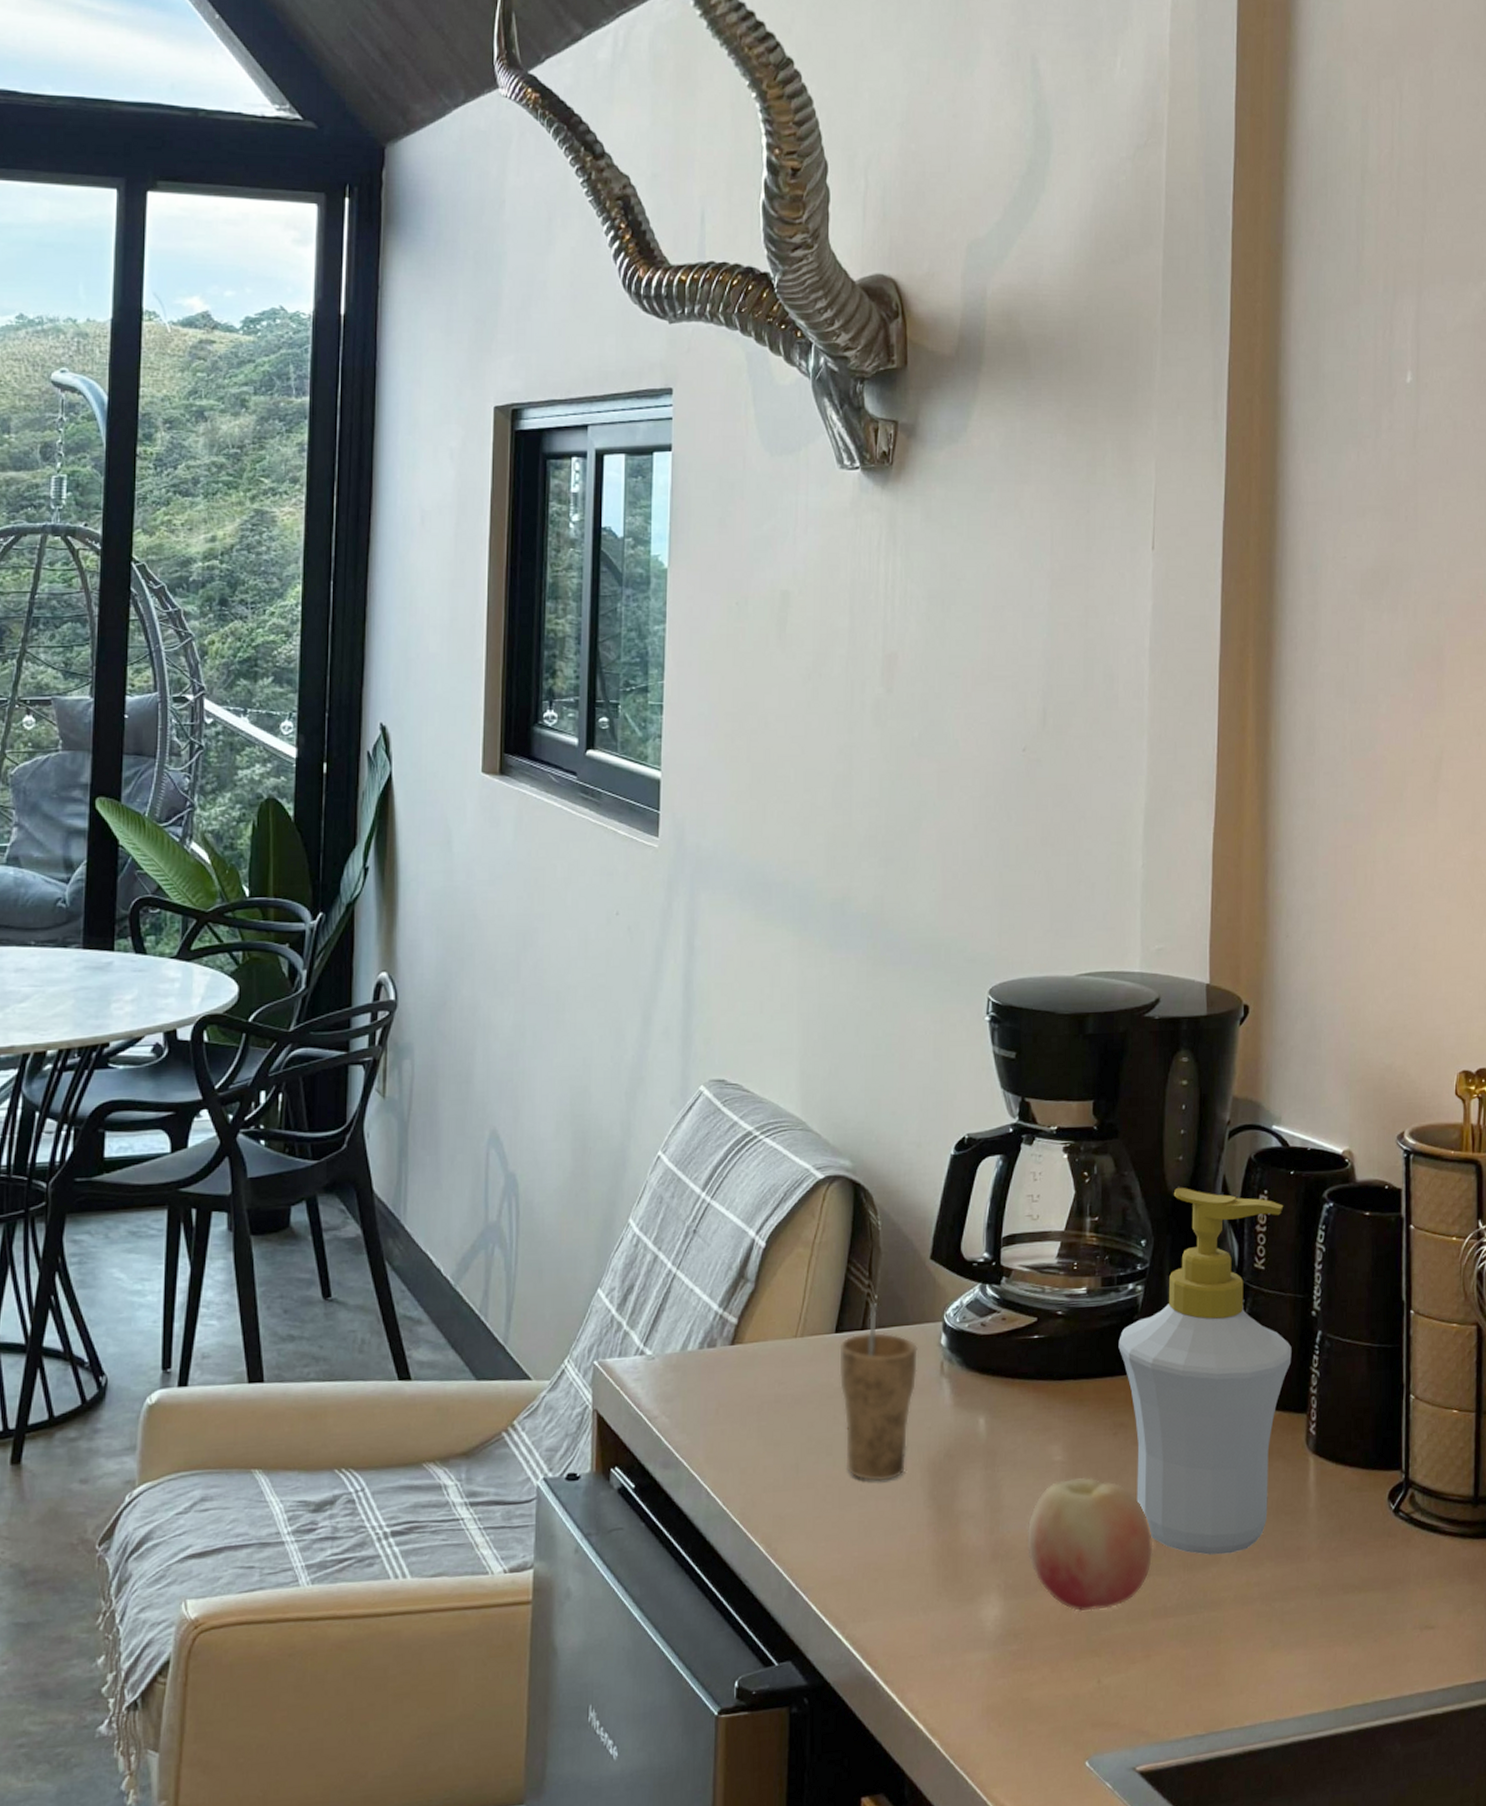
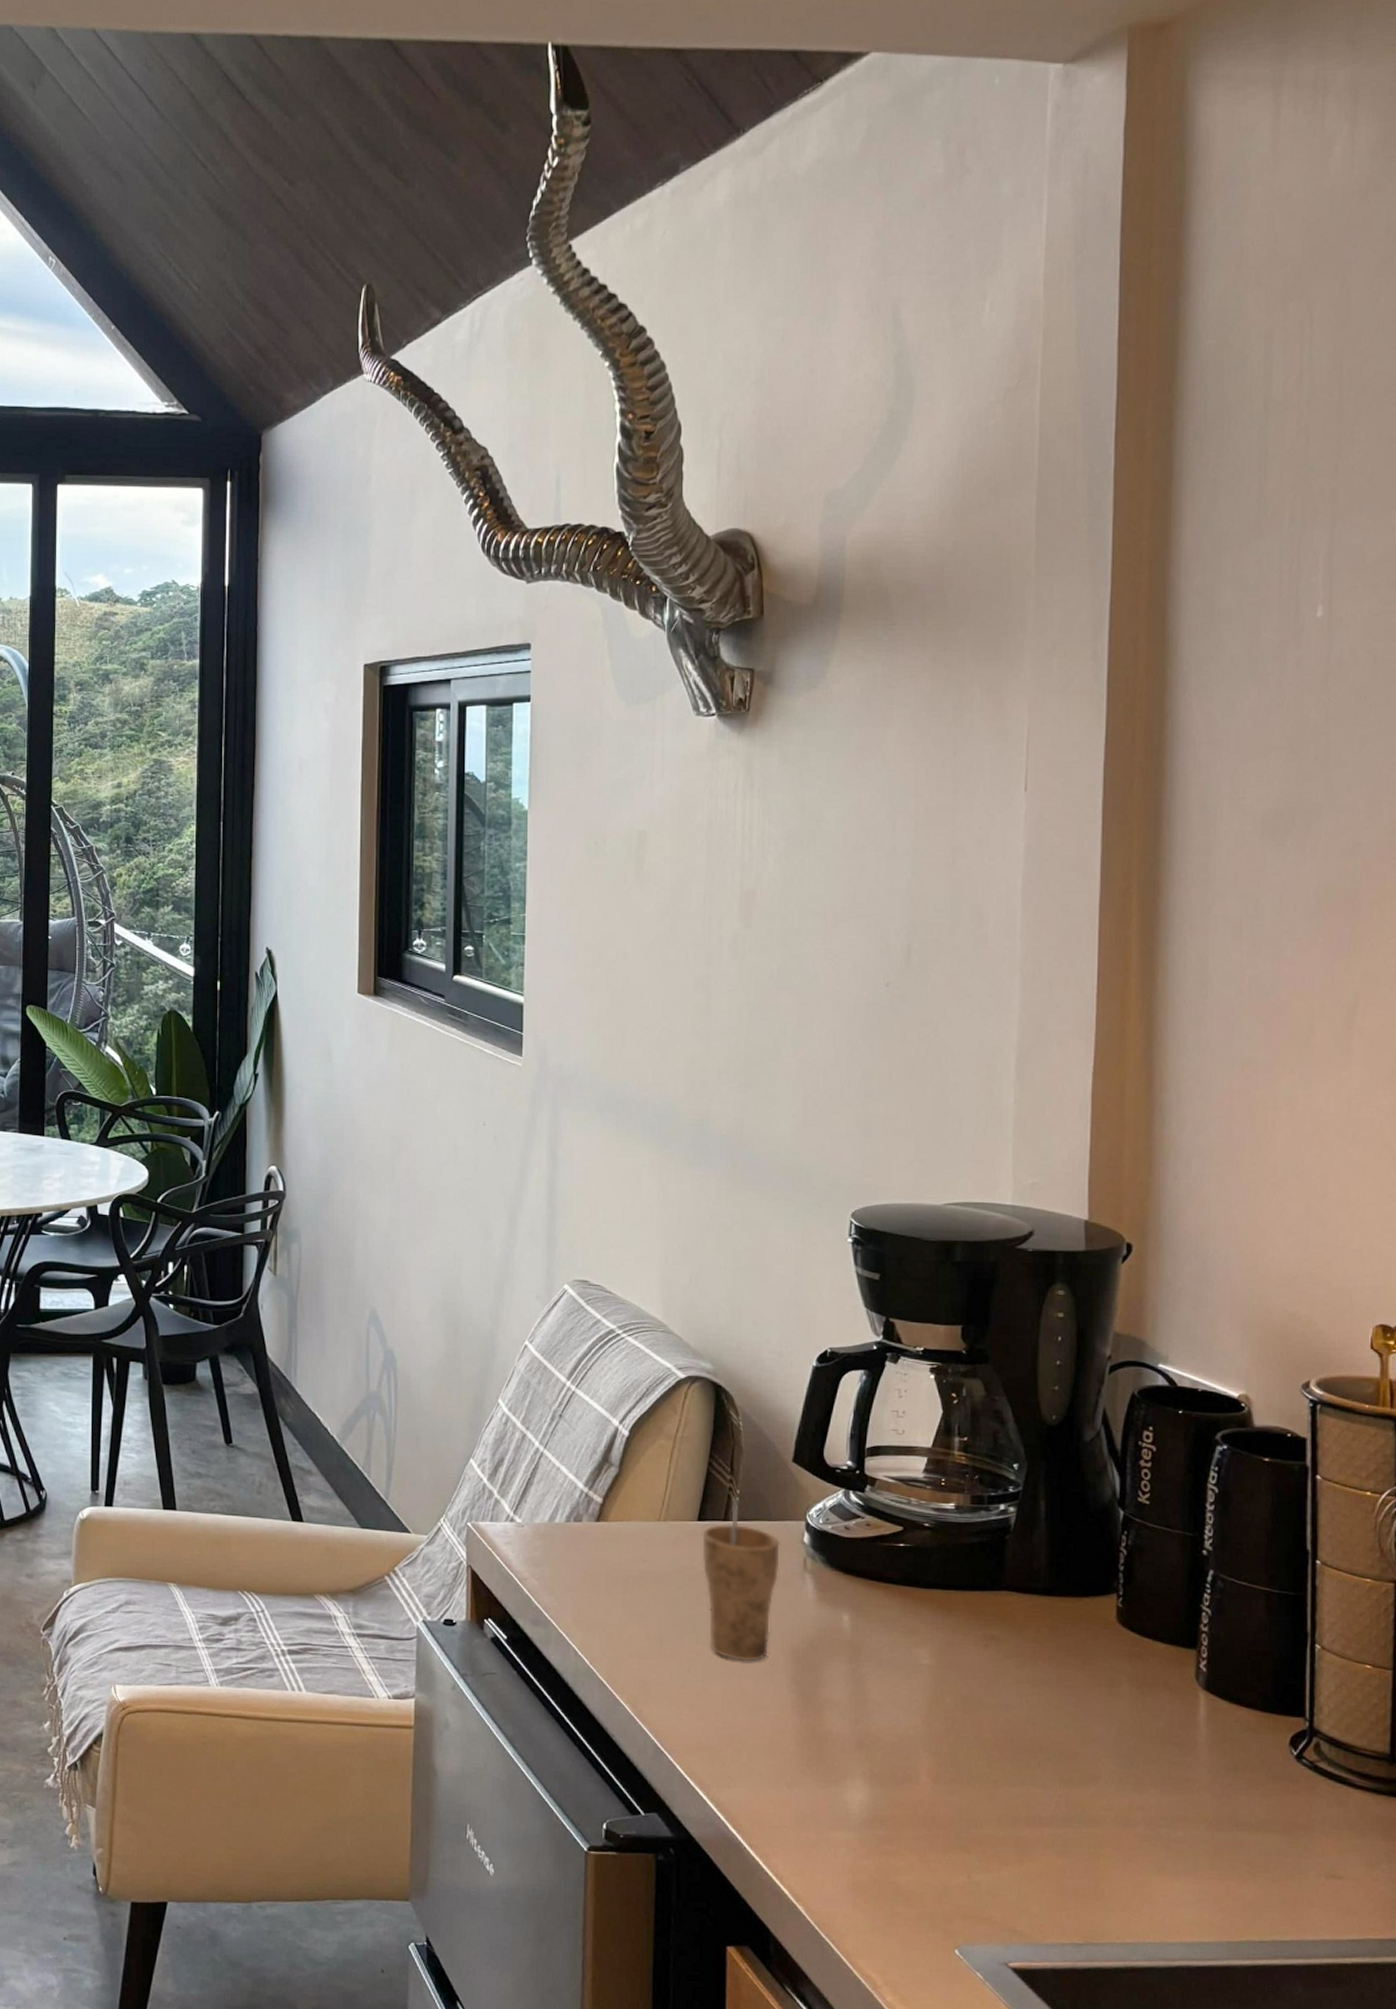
fruit: present [1027,1477,1153,1612] -> none [893,1683,1027,1810]
soap bottle: present [1118,1188,1292,1555] -> none [989,1417,1180,1775]

